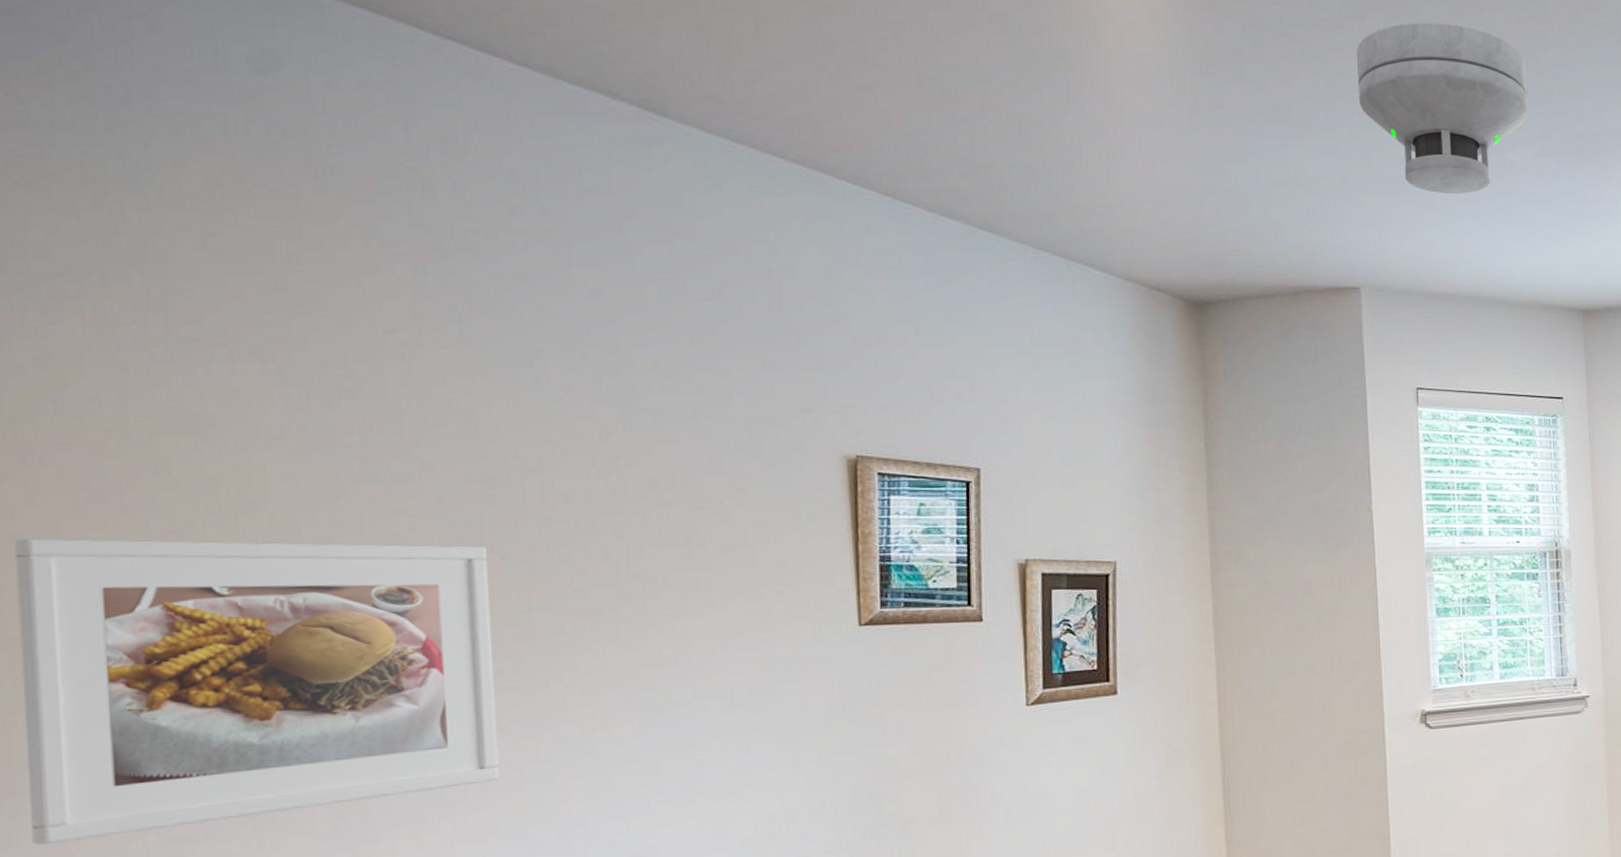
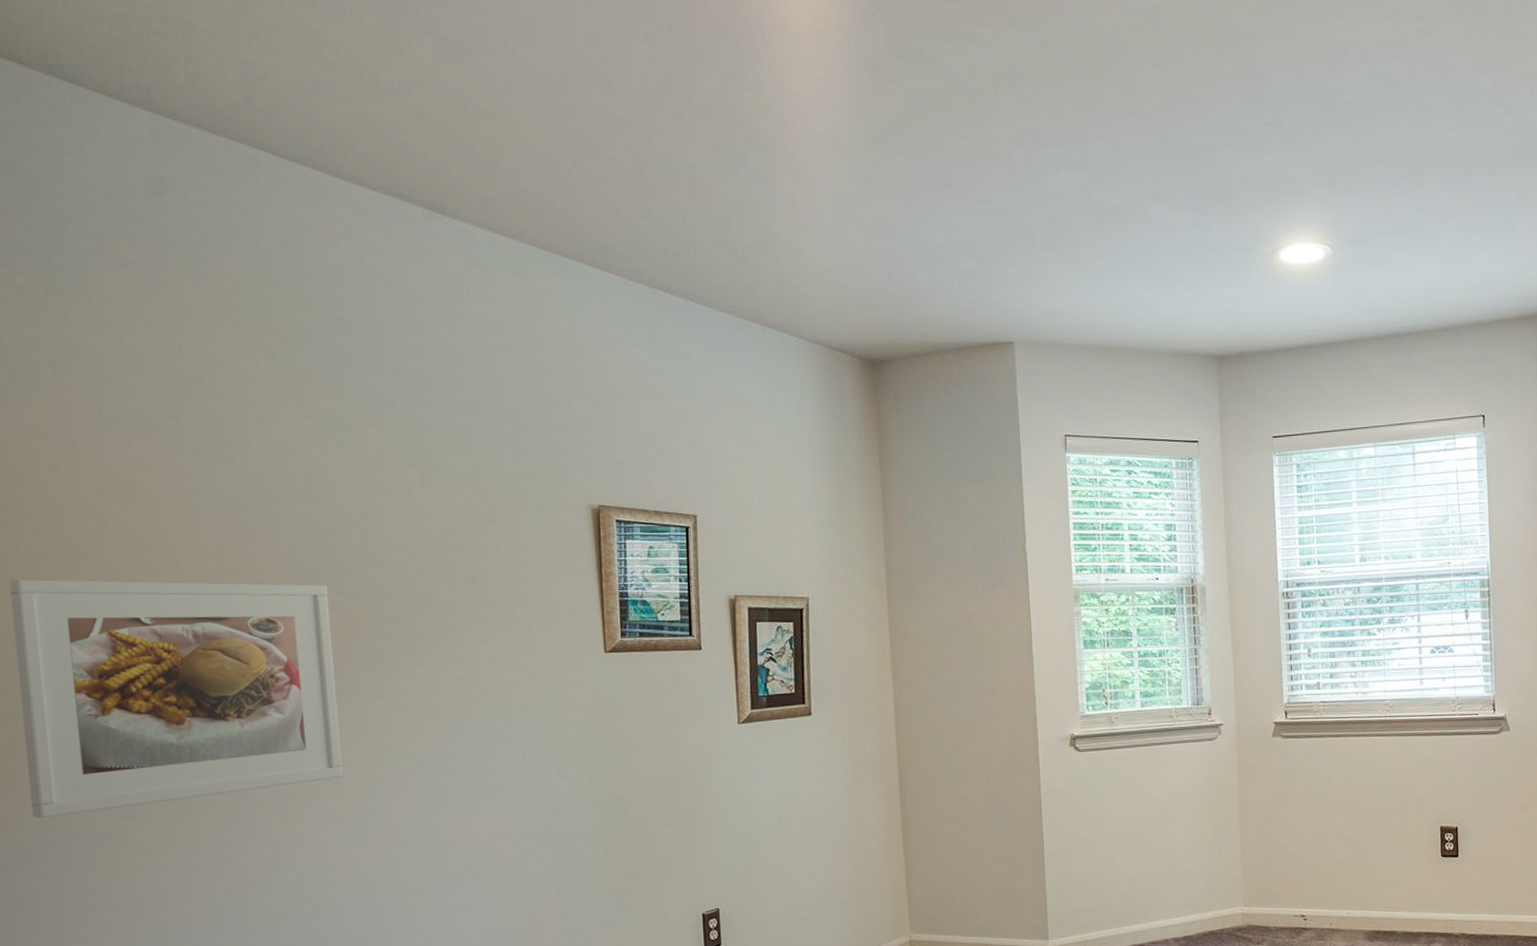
smoke detector: present [1356,22,1528,194] -> none [1008,85,1166,249]

